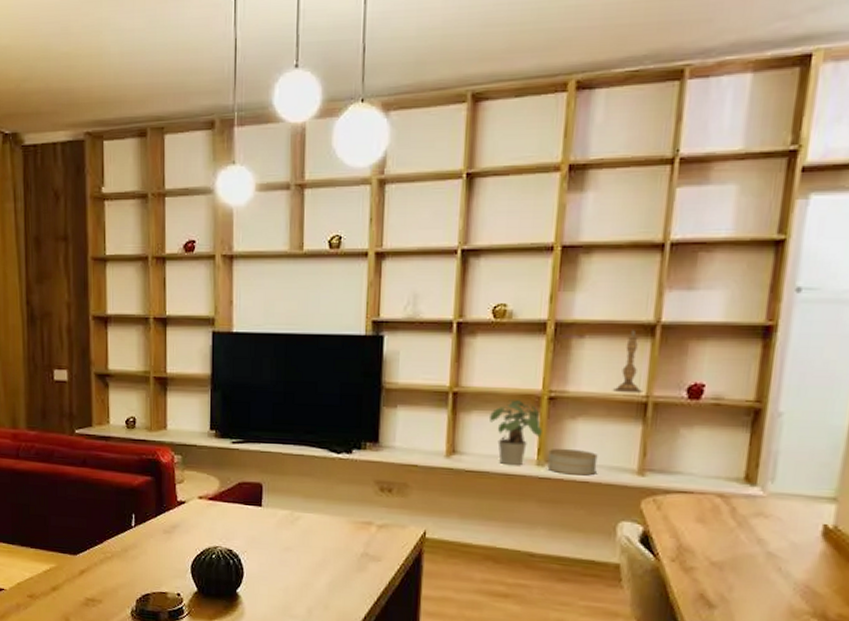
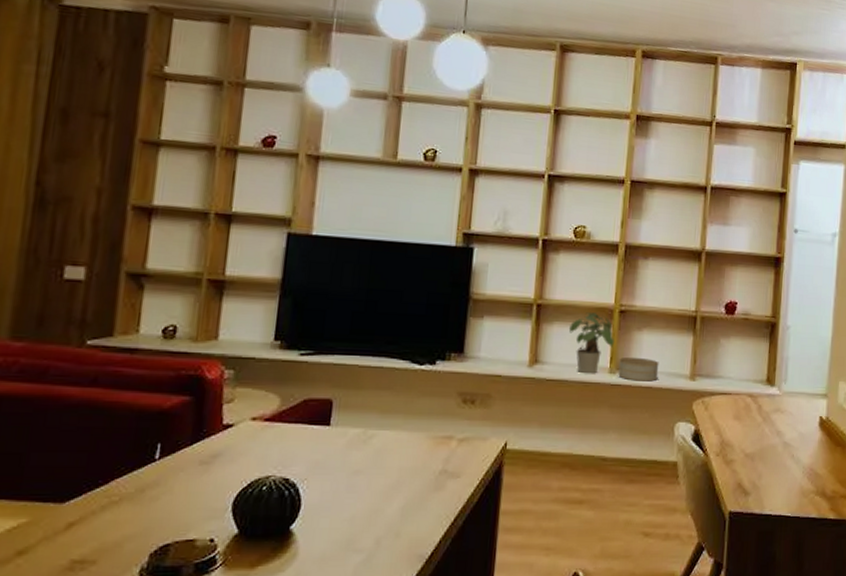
candlestick: present [612,328,643,394] -> none [670,254,693,309]

